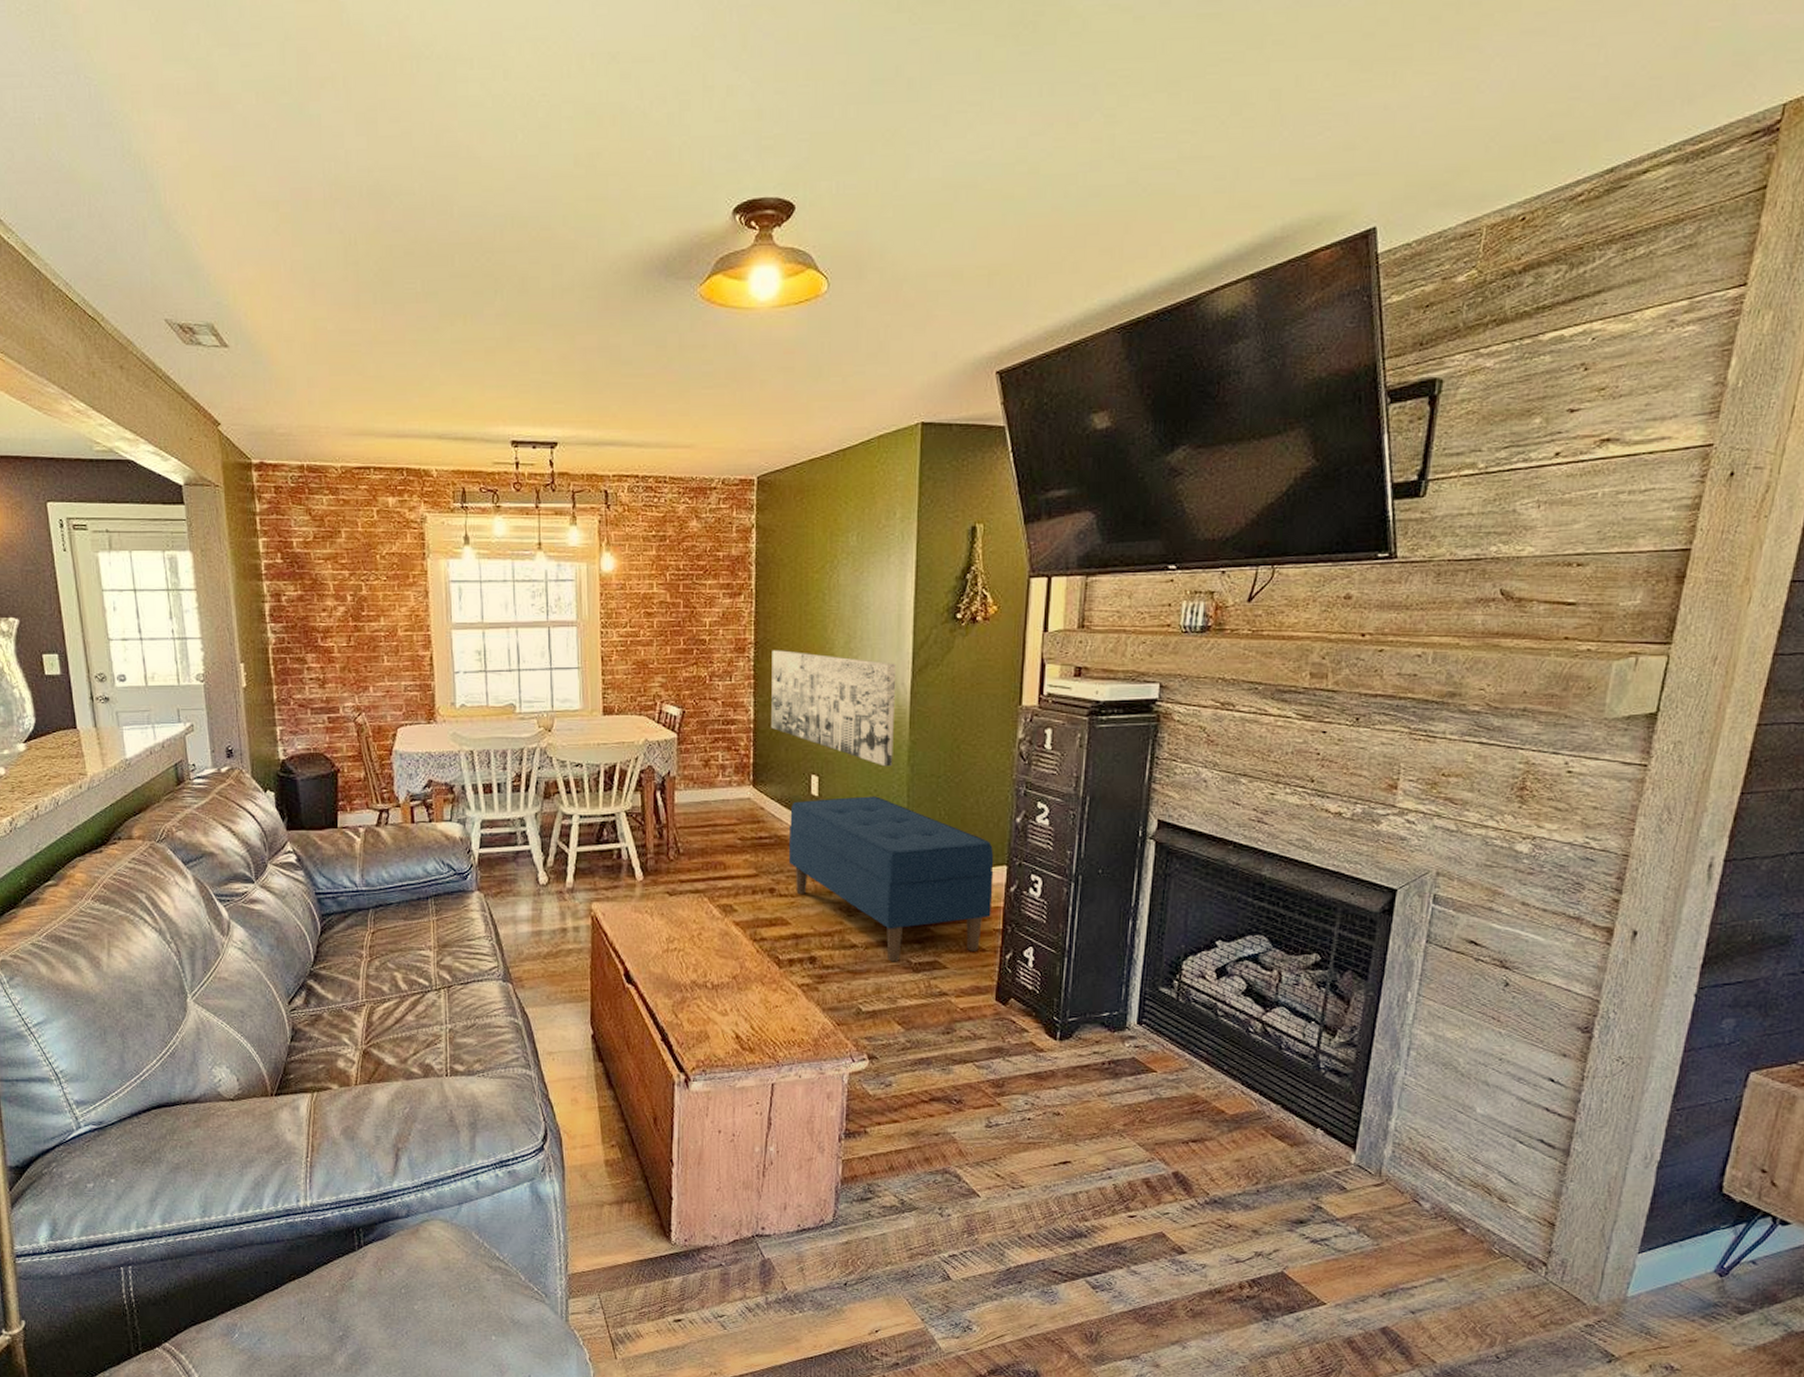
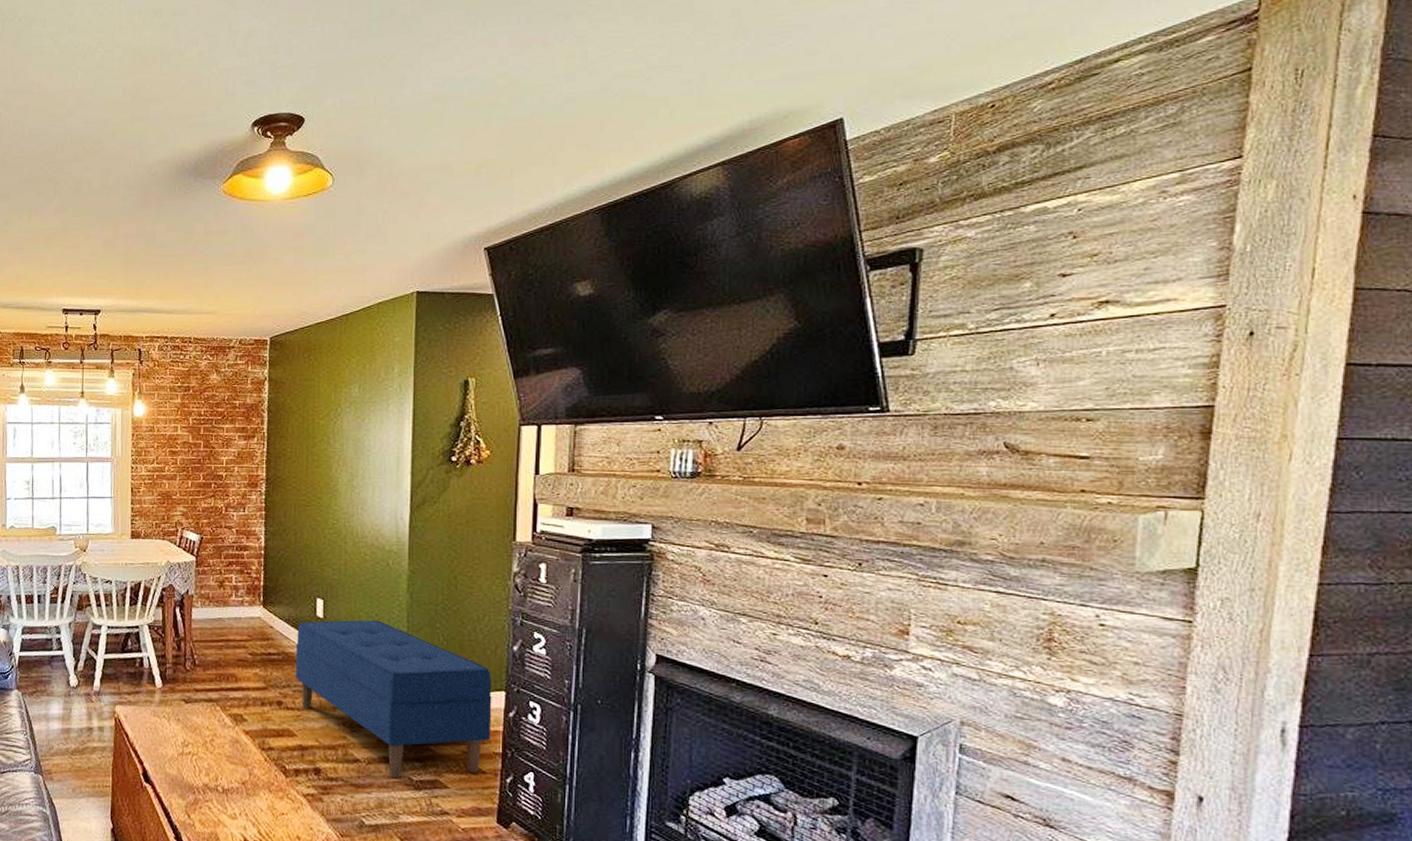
wall art: present [771,650,897,767] -> none [280,486,396,594]

